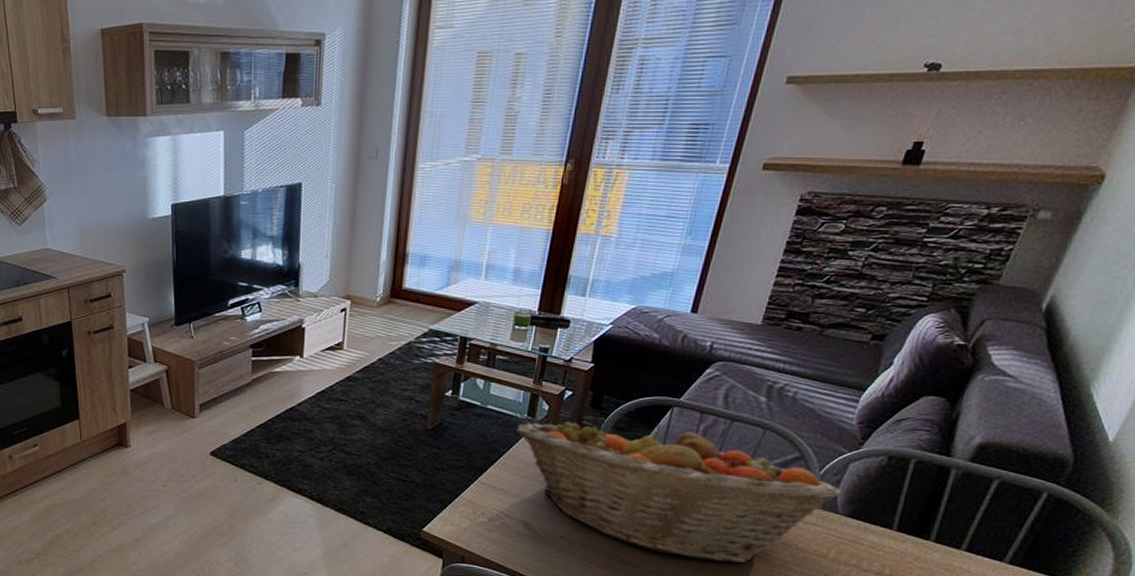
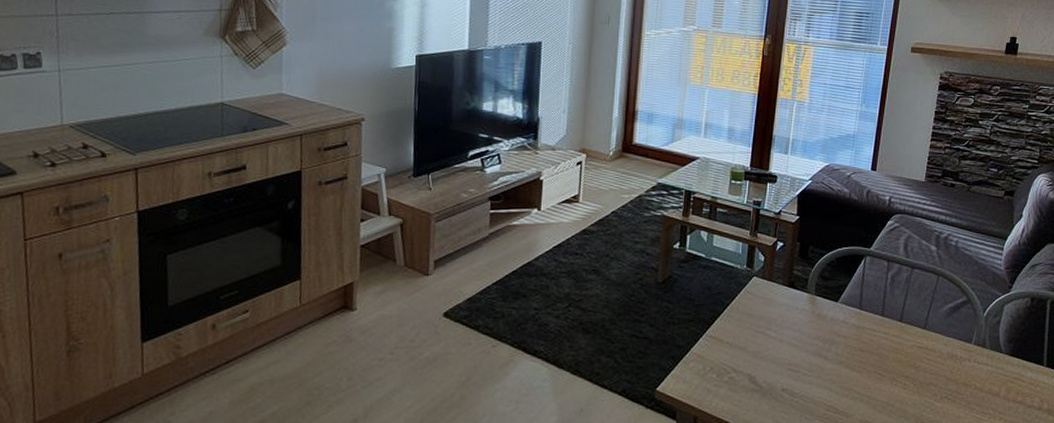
fruit basket: present [516,422,841,563] -> none [738,271,1002,407]

